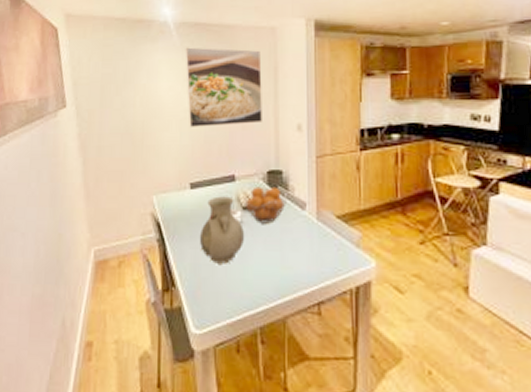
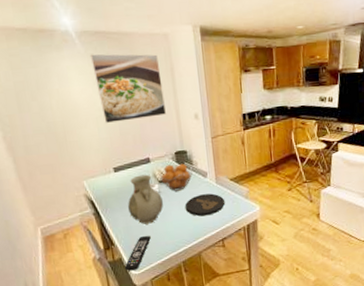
remote control: none [183,281,222,328] -> present [124,236,151,271]
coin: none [272,233,326,265] -> present [185,193,225,217]

